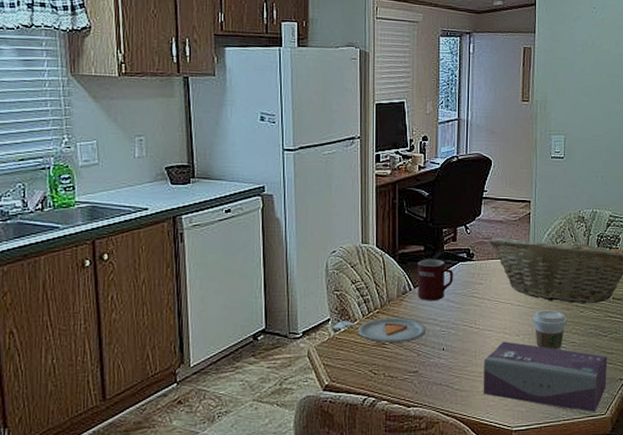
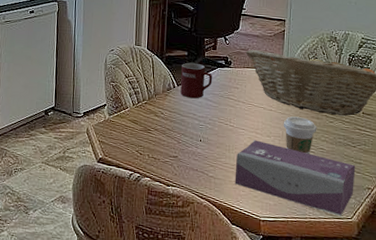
dinner plate: present [333,317,425,343] -> none [108,107,186,131]

